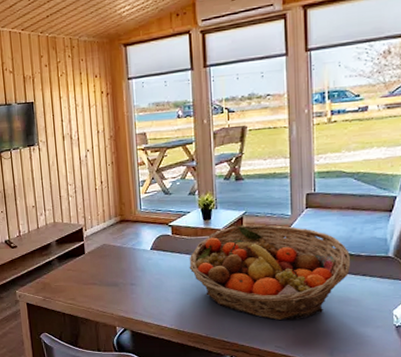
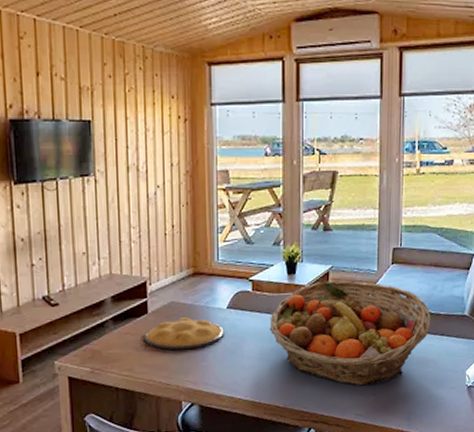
plate: none [83,257,149,284] -> present [144,317,224,350]

